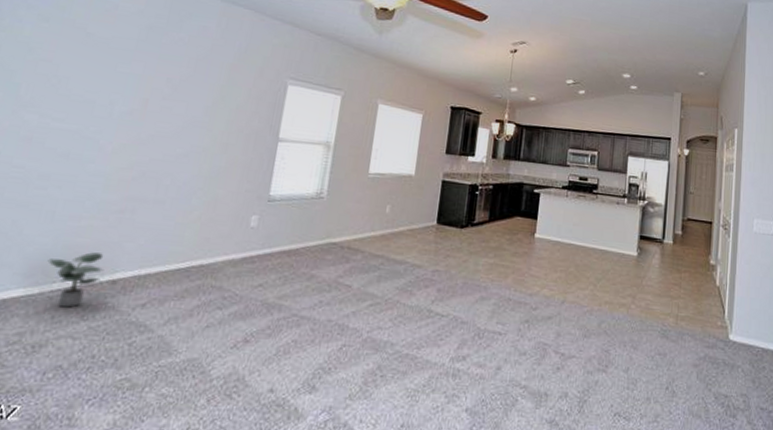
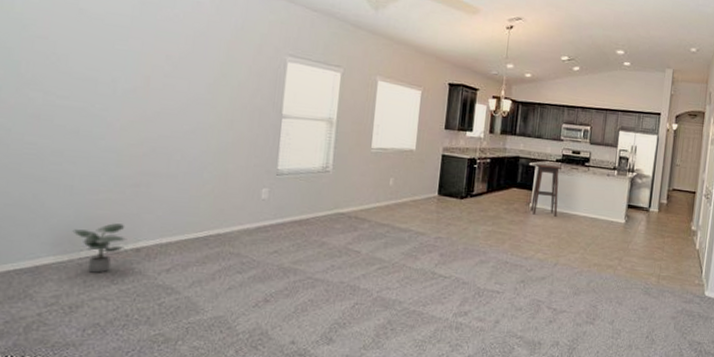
bar stool: none [535,191,568,249] -> present [530,164,561,217]

